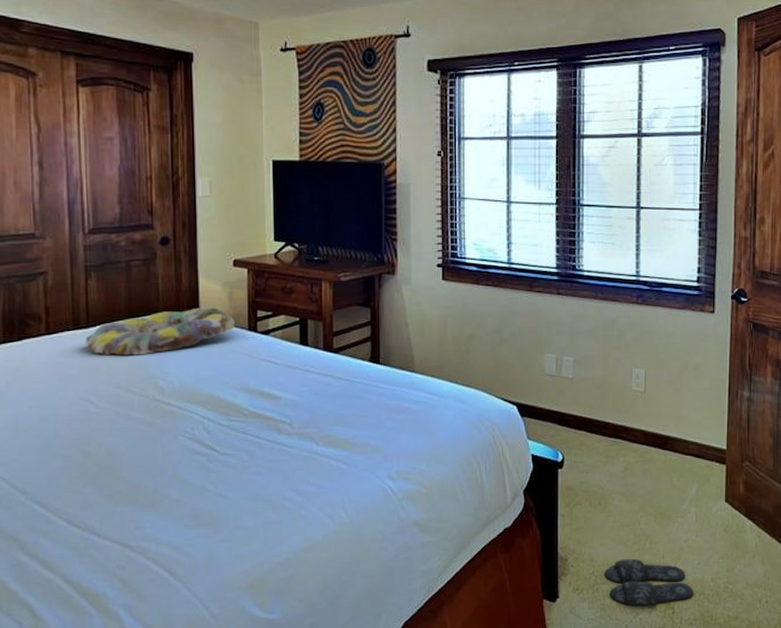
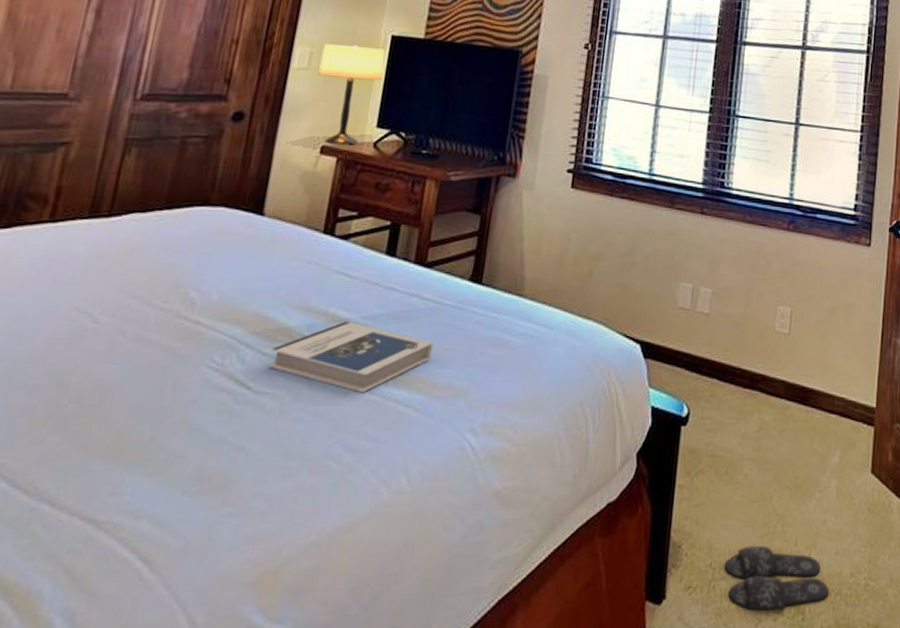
cushion: present [86,307,235,356] -> none [101,200,309,257]
table lamp: none [219,172,271,259] -> present [318,44,385,146]
hardback book: none [227,398,349,452] -> present [268,321,434,393]

